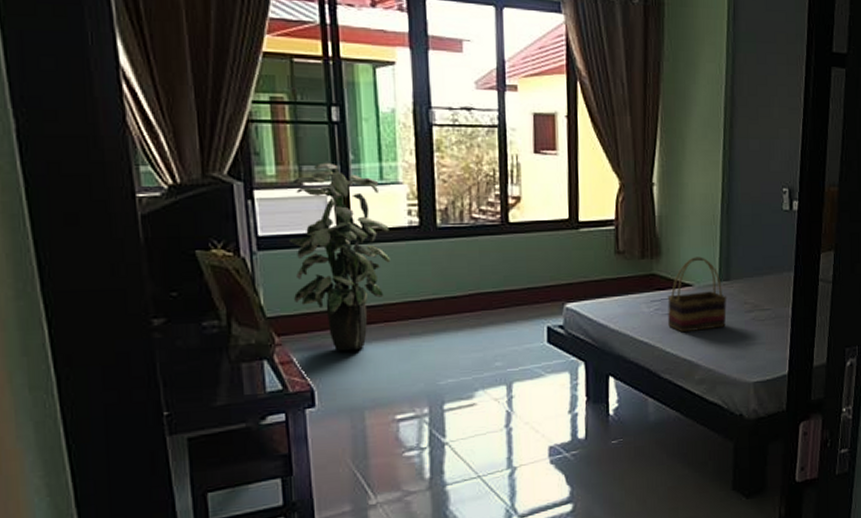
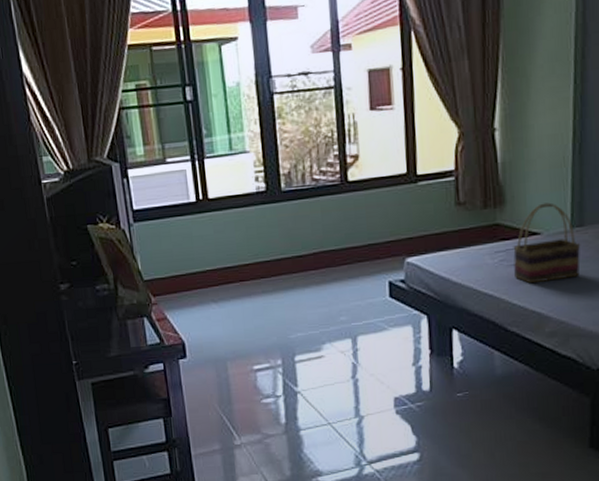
indoor plant: present [288,162,391,352] -> none [157,139,242,309]

